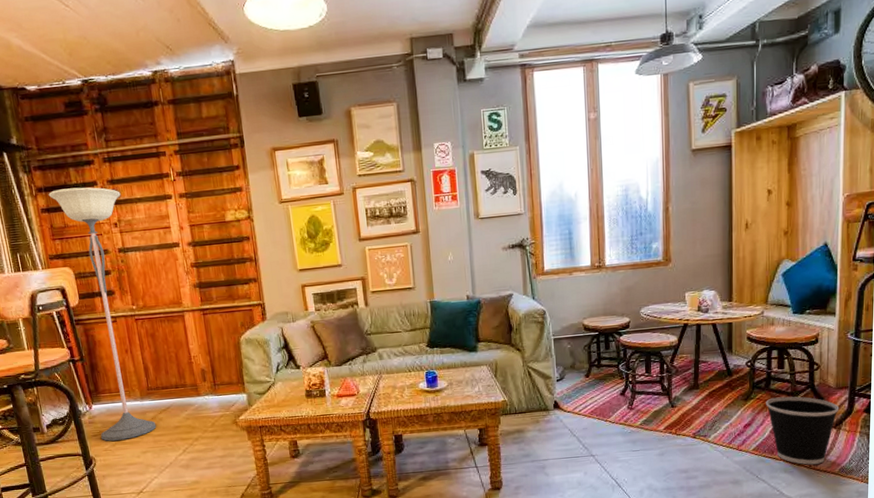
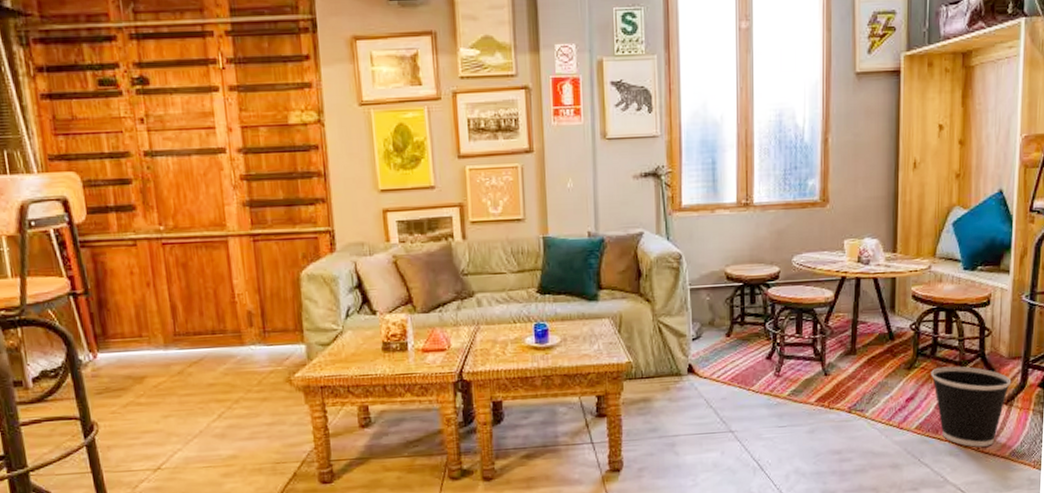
floor lamp: present [48,187,157,441] -> none [51,69,184,401]

